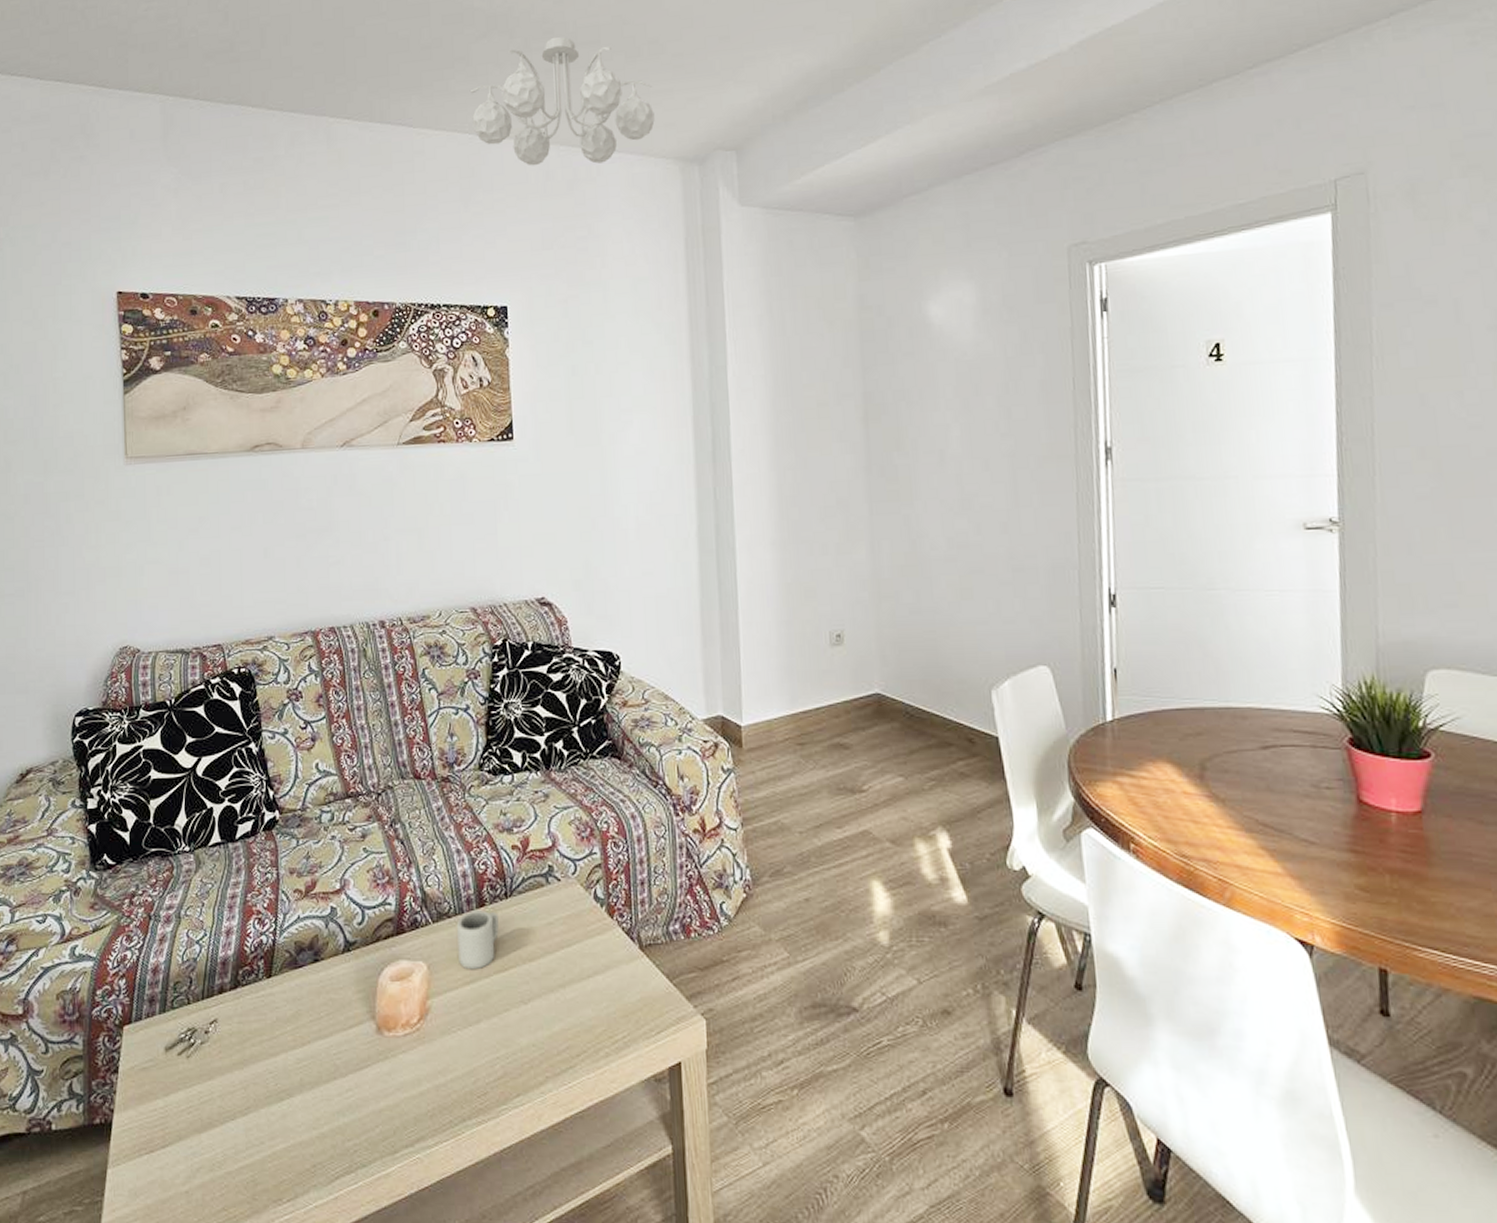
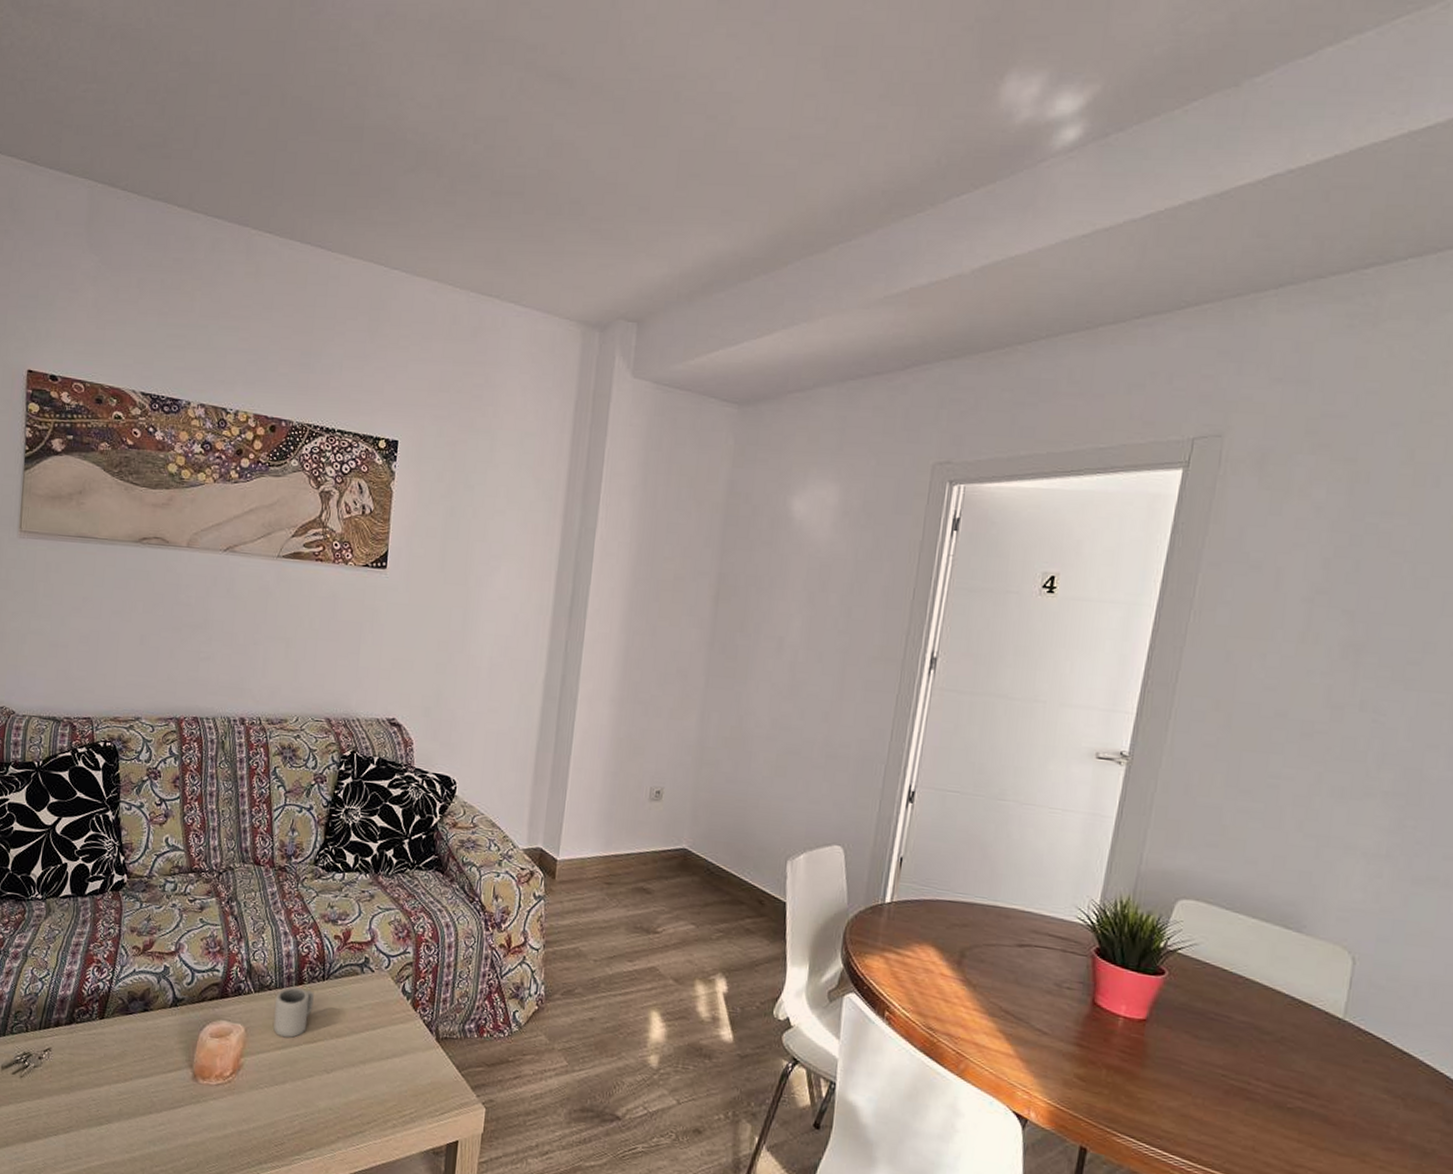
ceiling light fixture: present [469,37,655,166] -> none [389,183,567,315]

